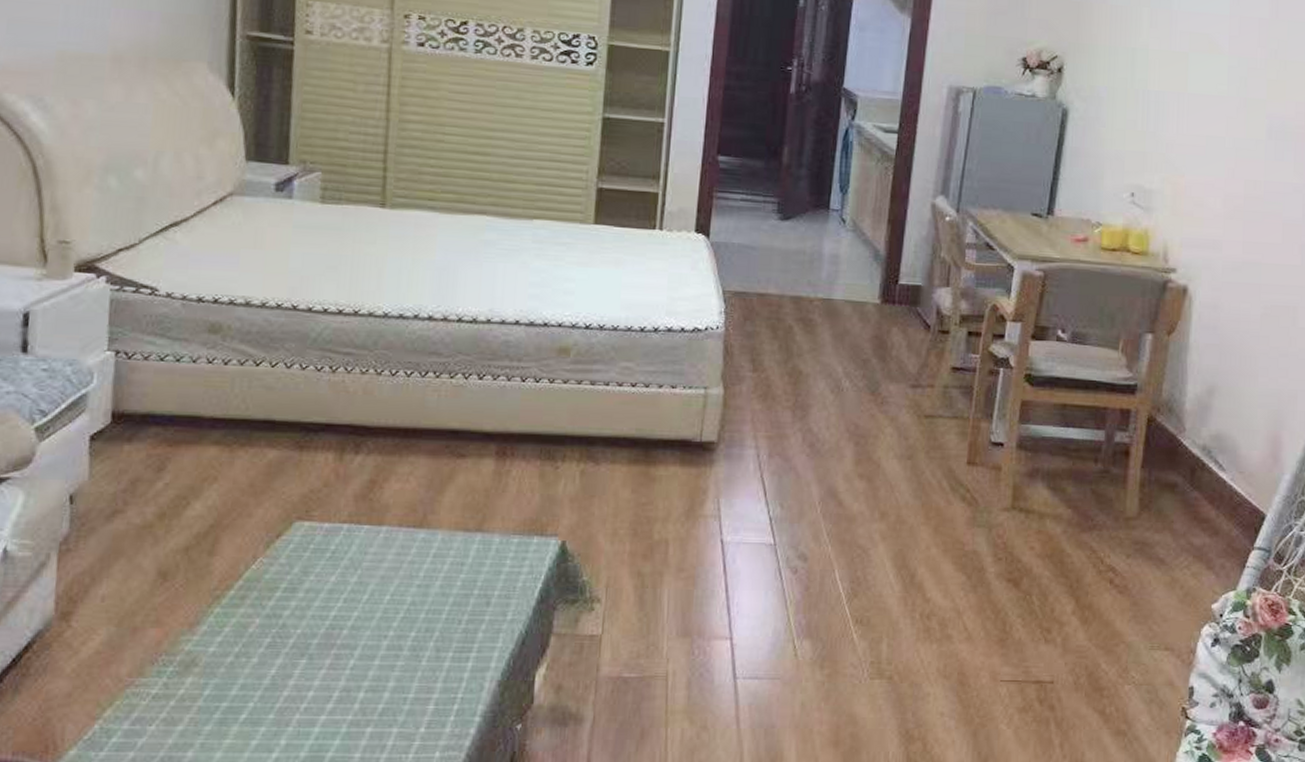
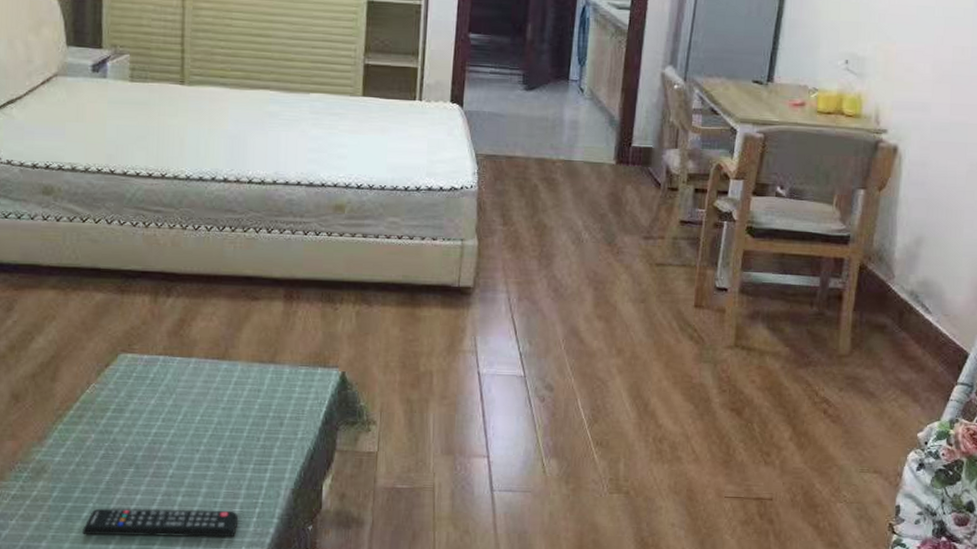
remote control: none [239,707,433,742] -> present [82,508,239,538]

